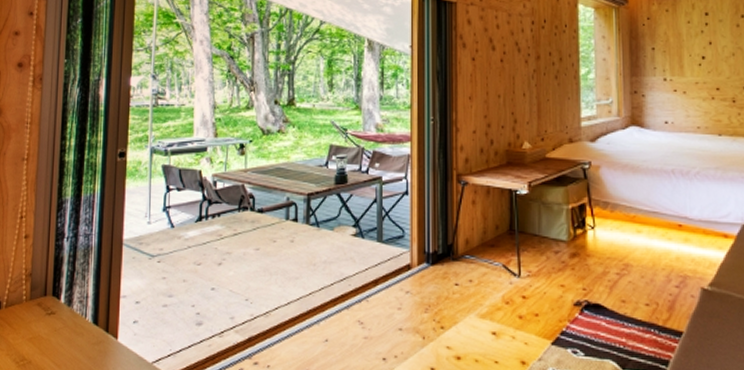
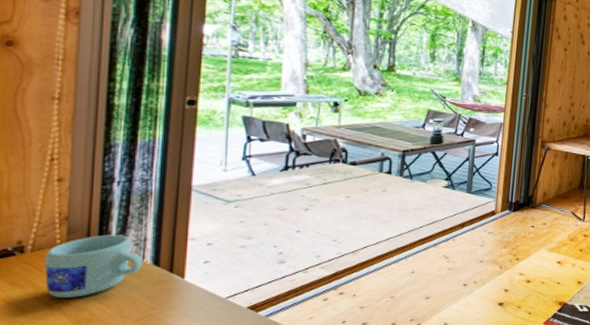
mug: none [14,291,85,356] -> present [45,234,143,298]

